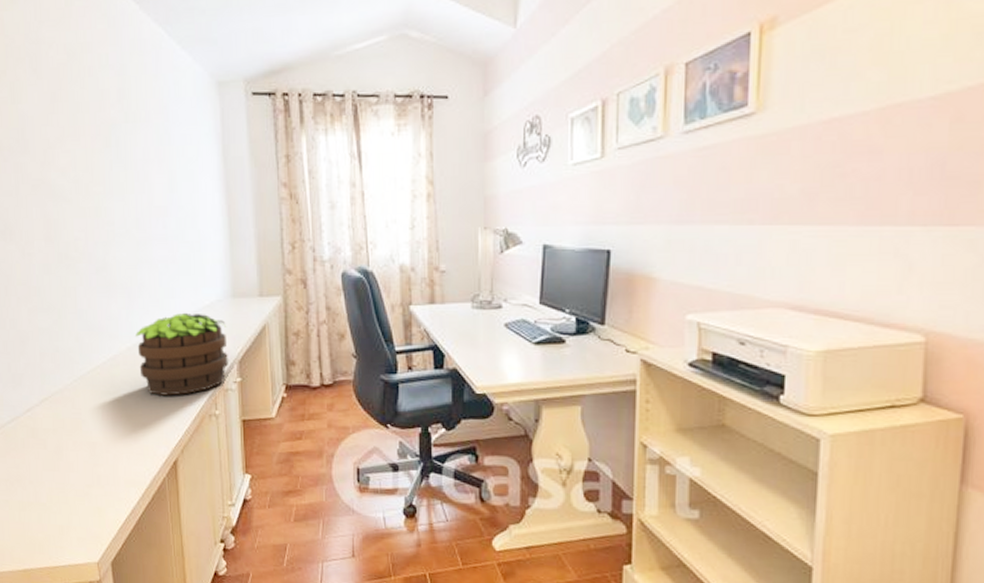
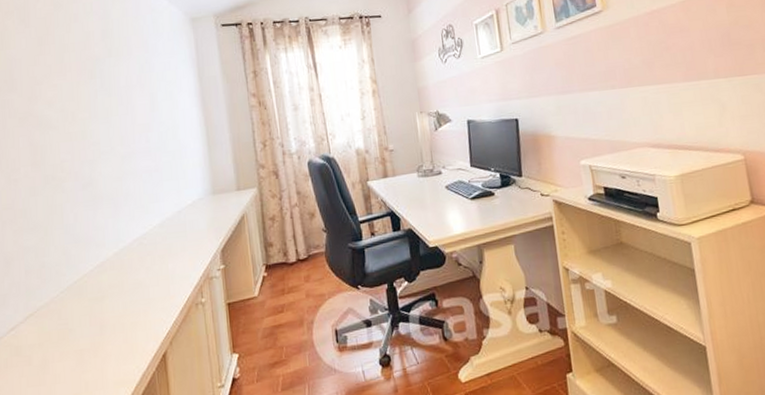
potted plant: present [135,312,228,396] -> none [122,212,212,294]

